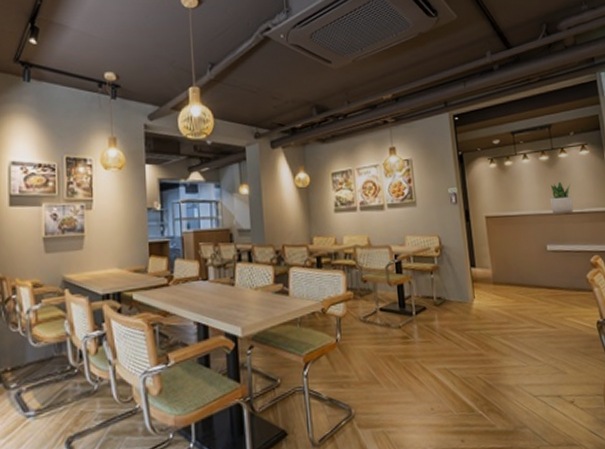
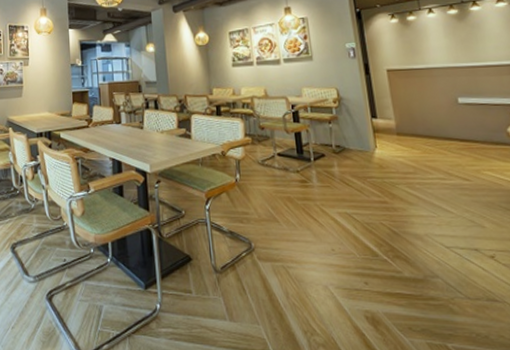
planter: present [549,181,573,214] -> none [460,34,489,67]

